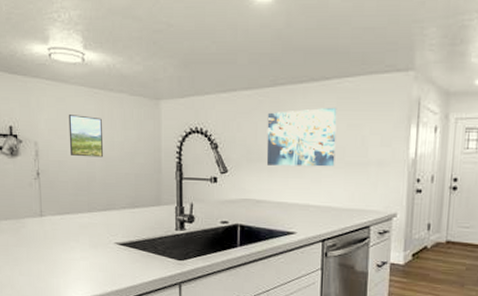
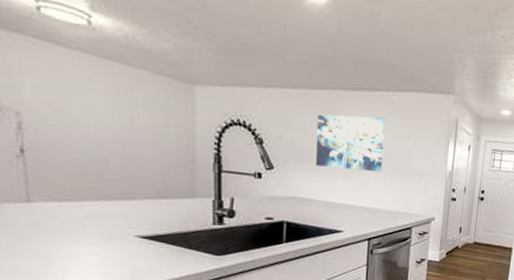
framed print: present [68,115,104,158] -> none [68,85,120,140]

